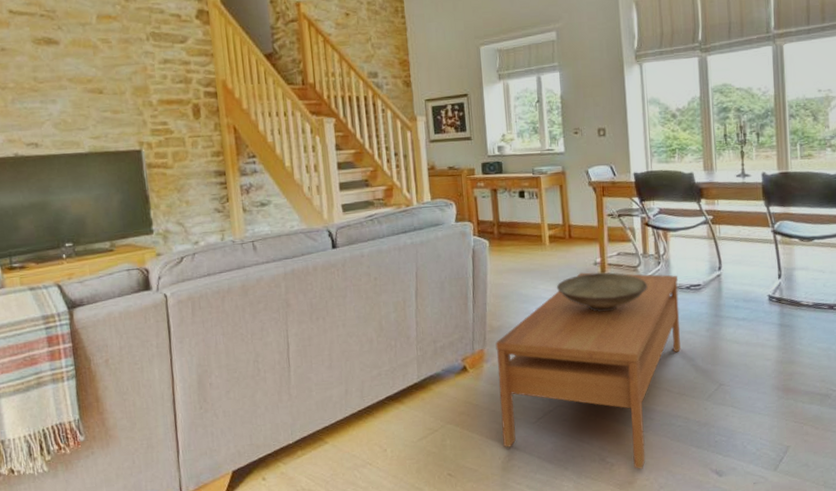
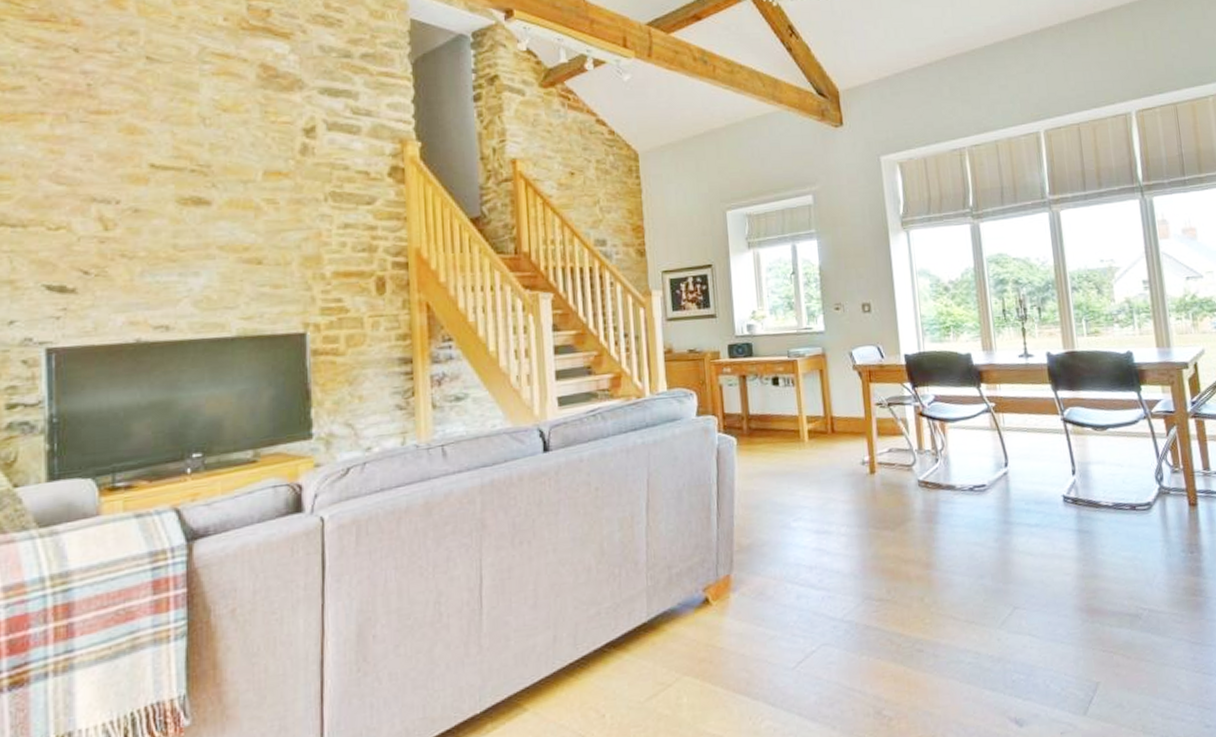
coffee table: present [495,272,681,469] -> none [744,474,966,723]
decorative bowl: present [556,272,648,312] -> none [817,473,925,522]

